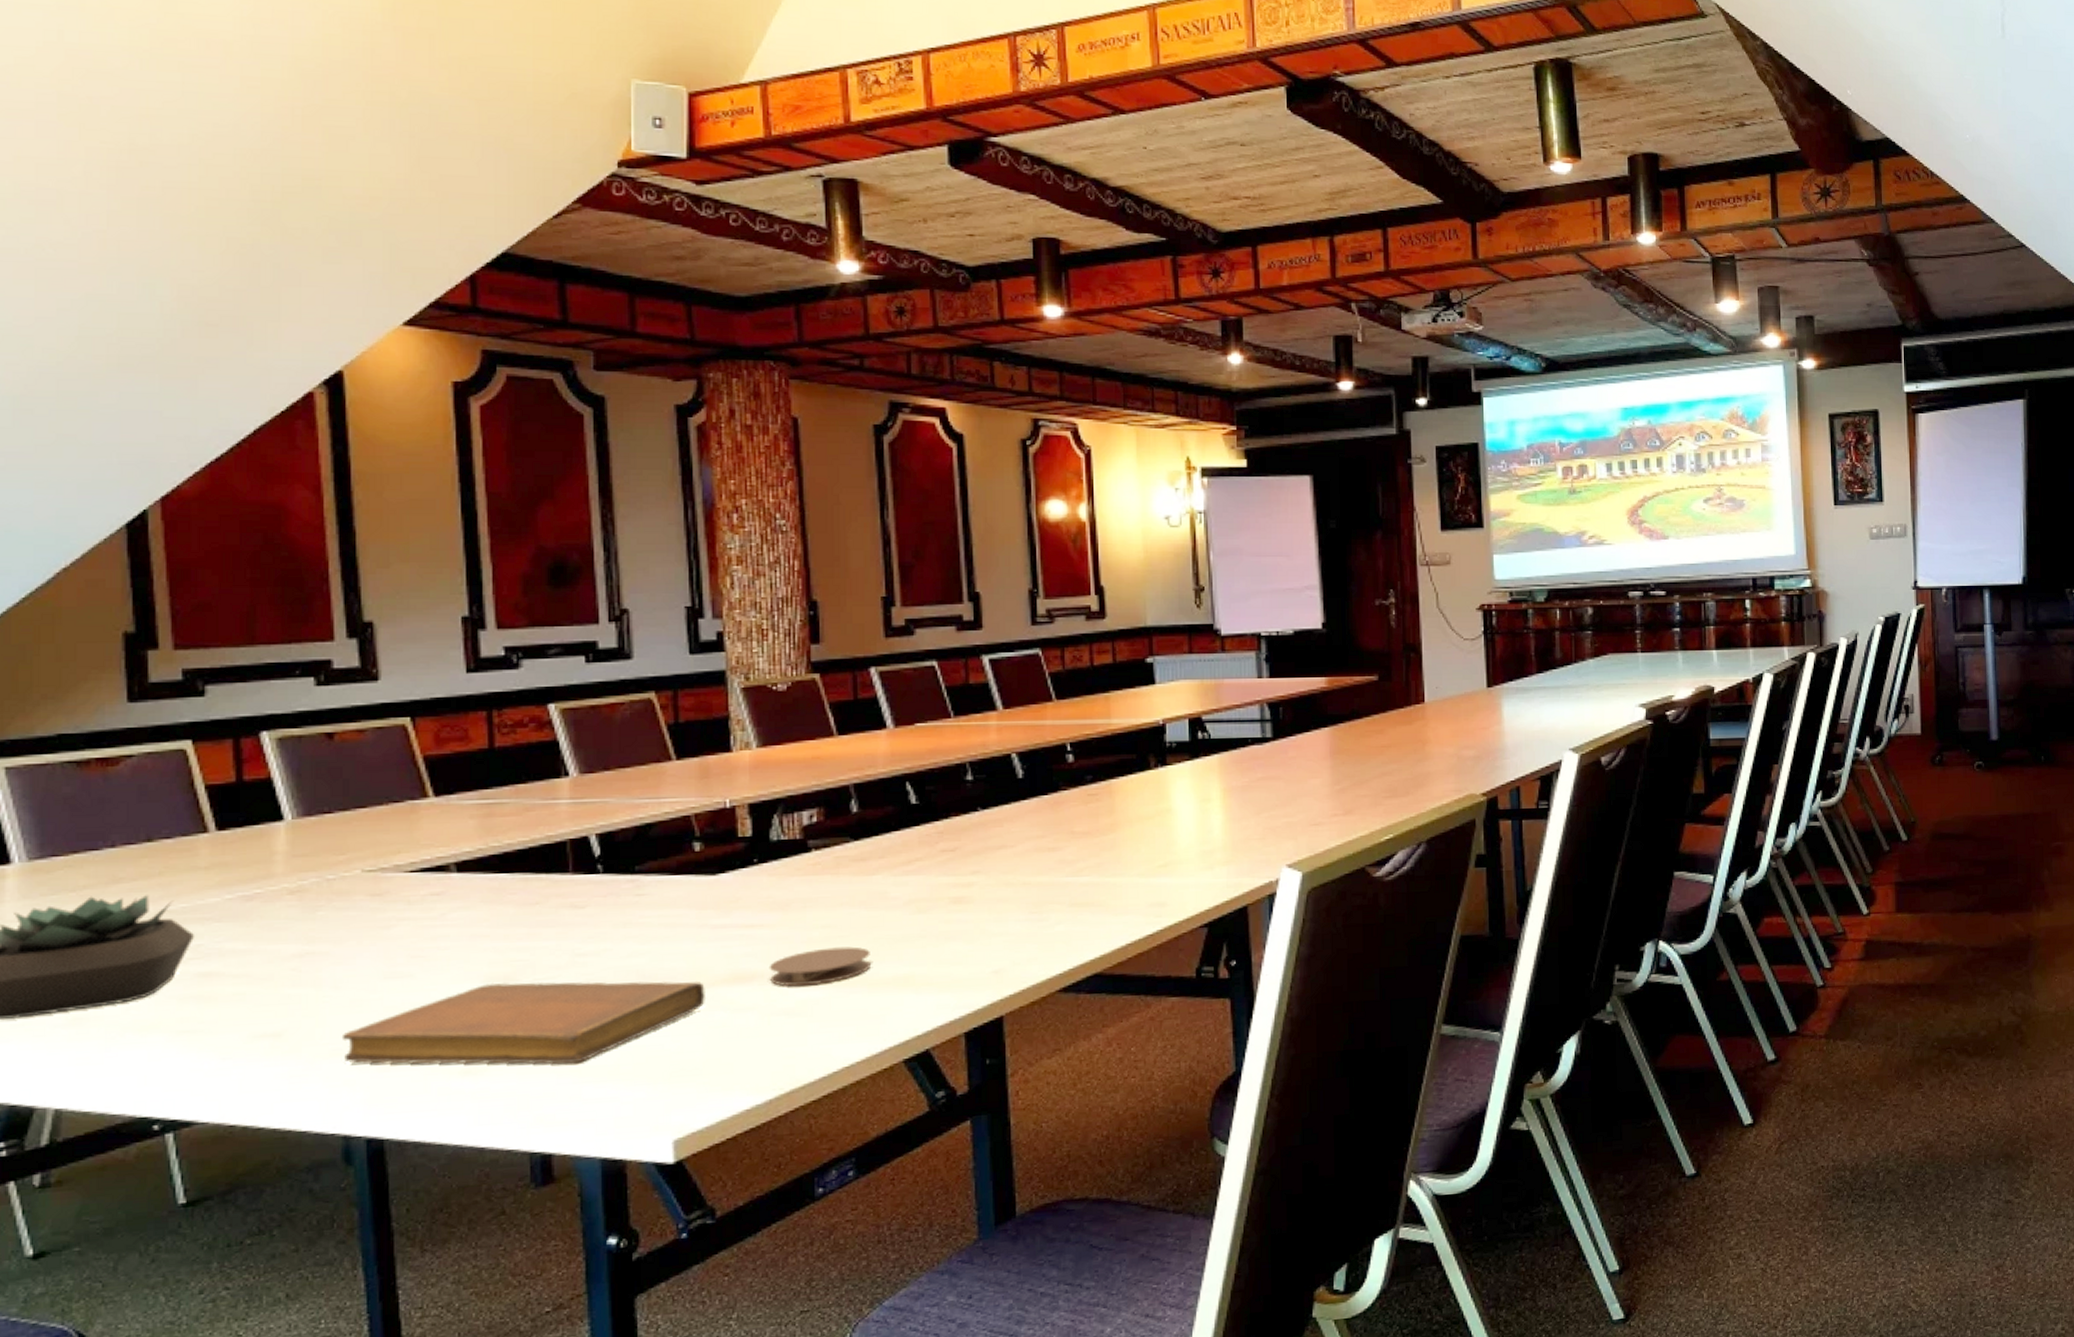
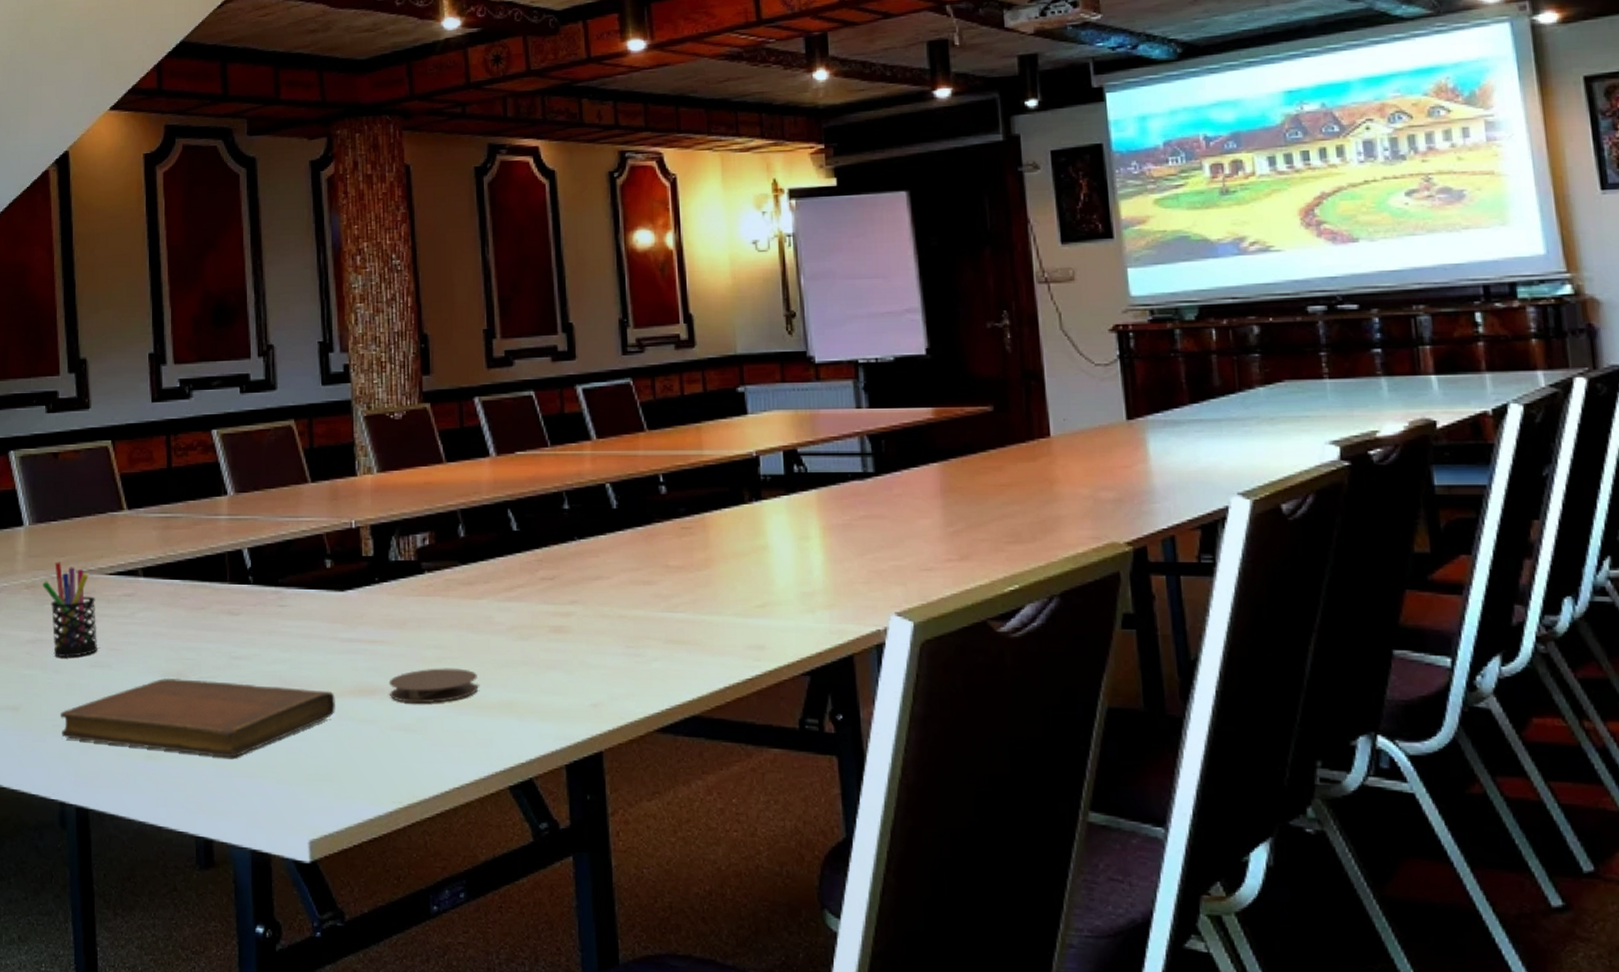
pen holder: none [314,860,395,972] -> present [43,562,98,658]

